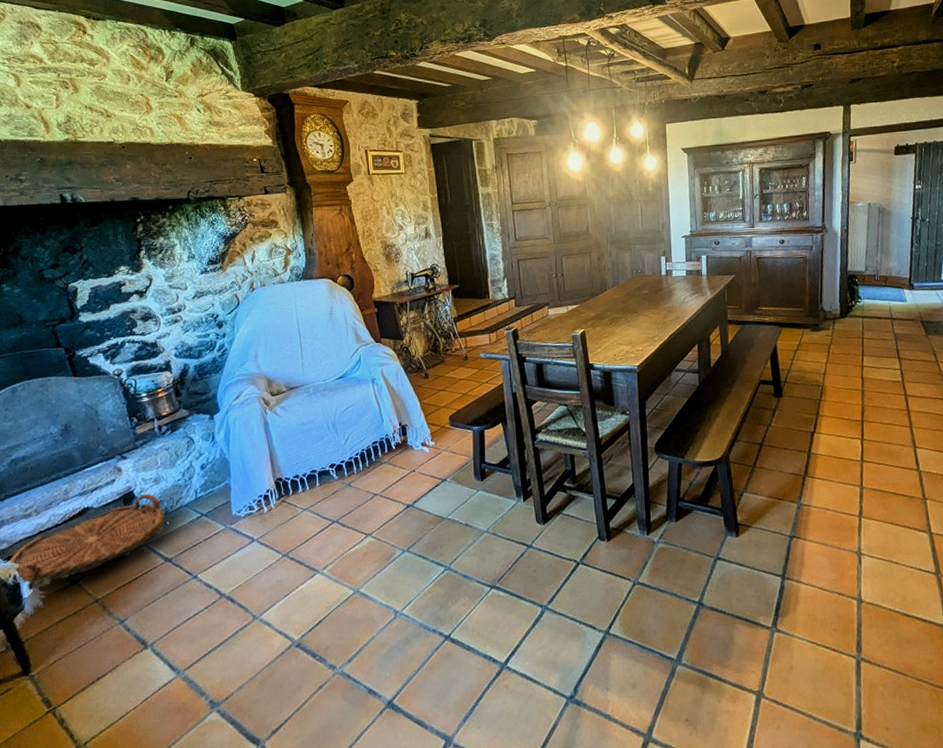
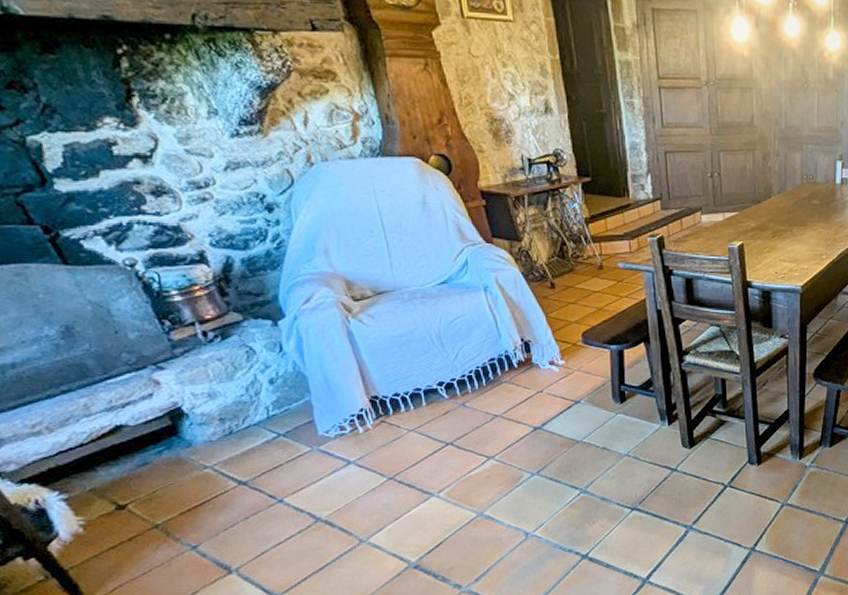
woven basket: present [9,493,166,591] -> none [24,410,234,517]

